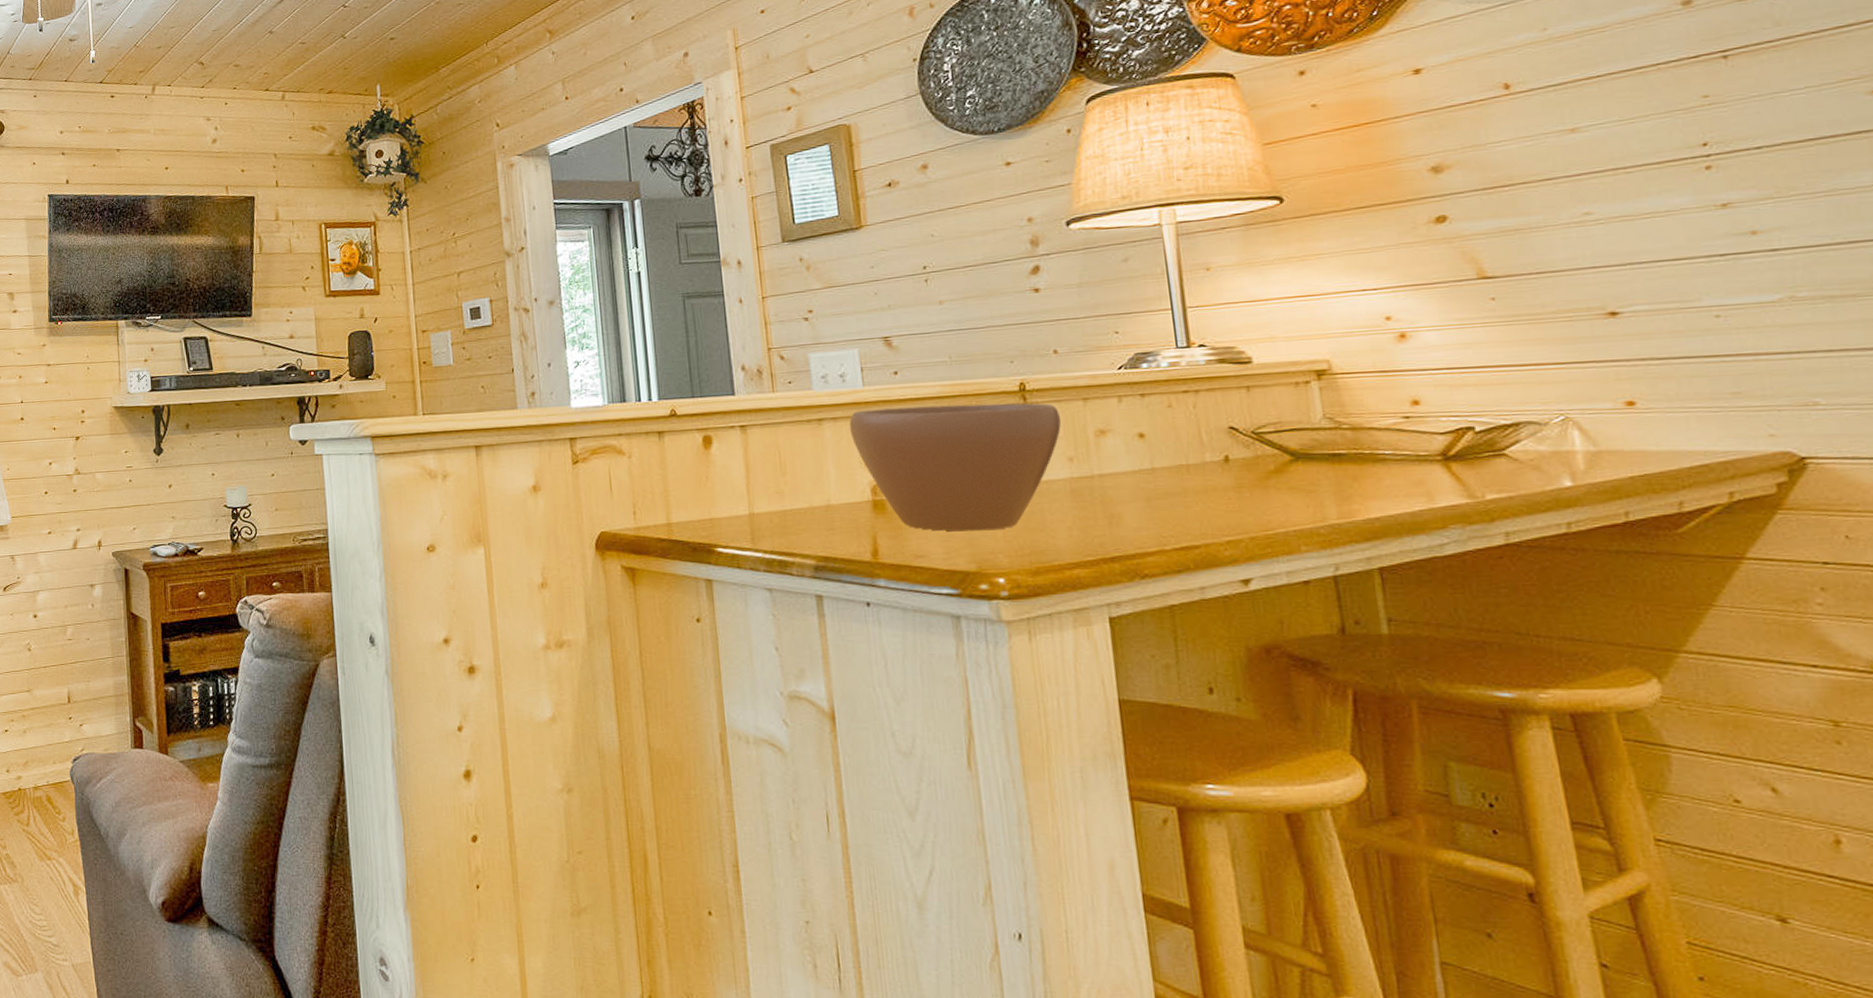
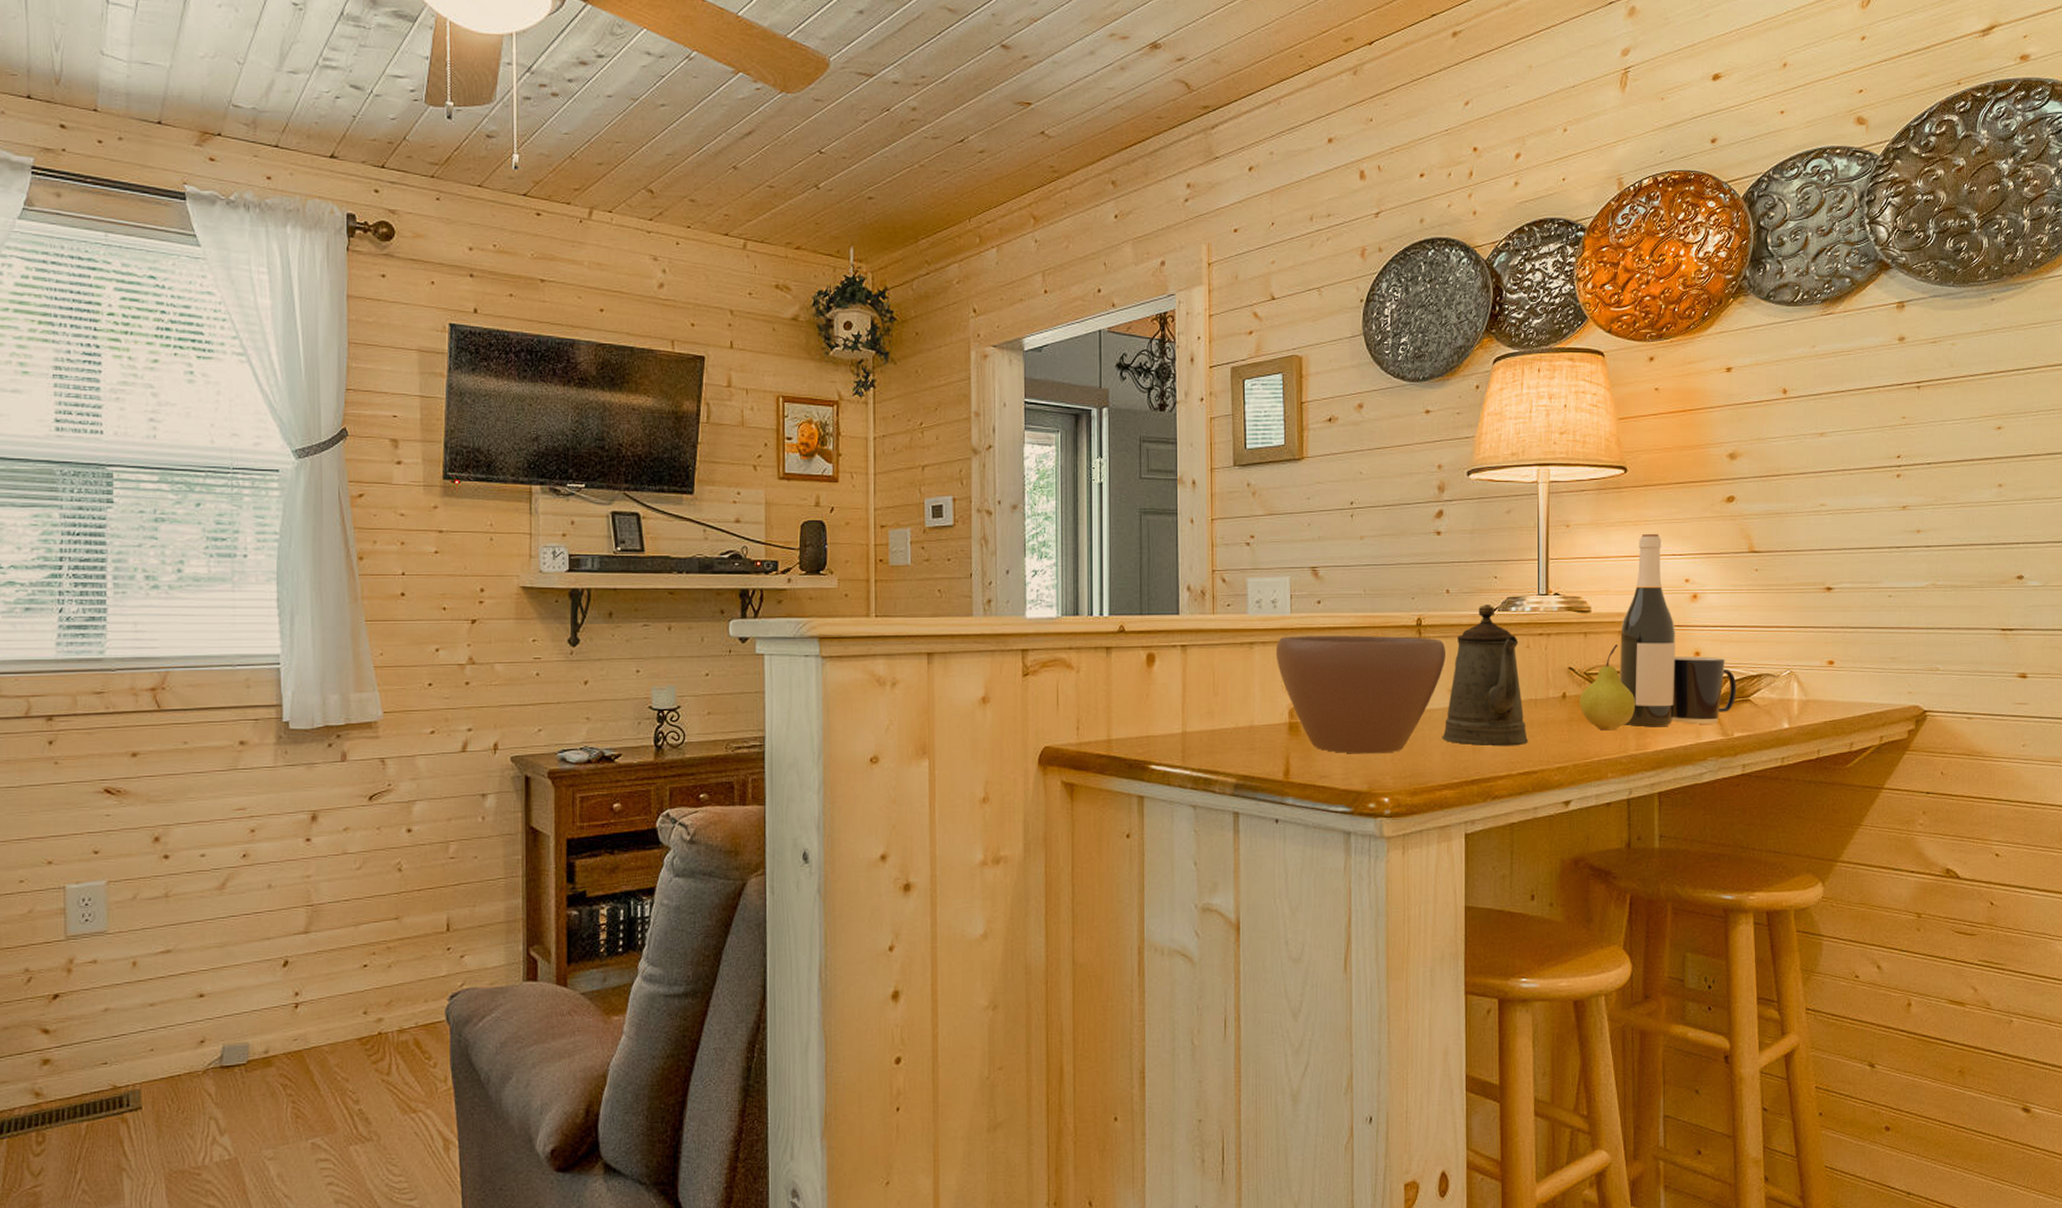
coffee pot: none [1066,363,1184,519] -> present [1442,605,1529,746]
fruit: none [1249,398,1332,497] -> present [1580,644,1636,731]
wine bottle: none [1297,267,1390,491] -> present [1619,533,1676,727]
mug: none [1381,405,1483,486] -> present [1672,656,1737,724]

